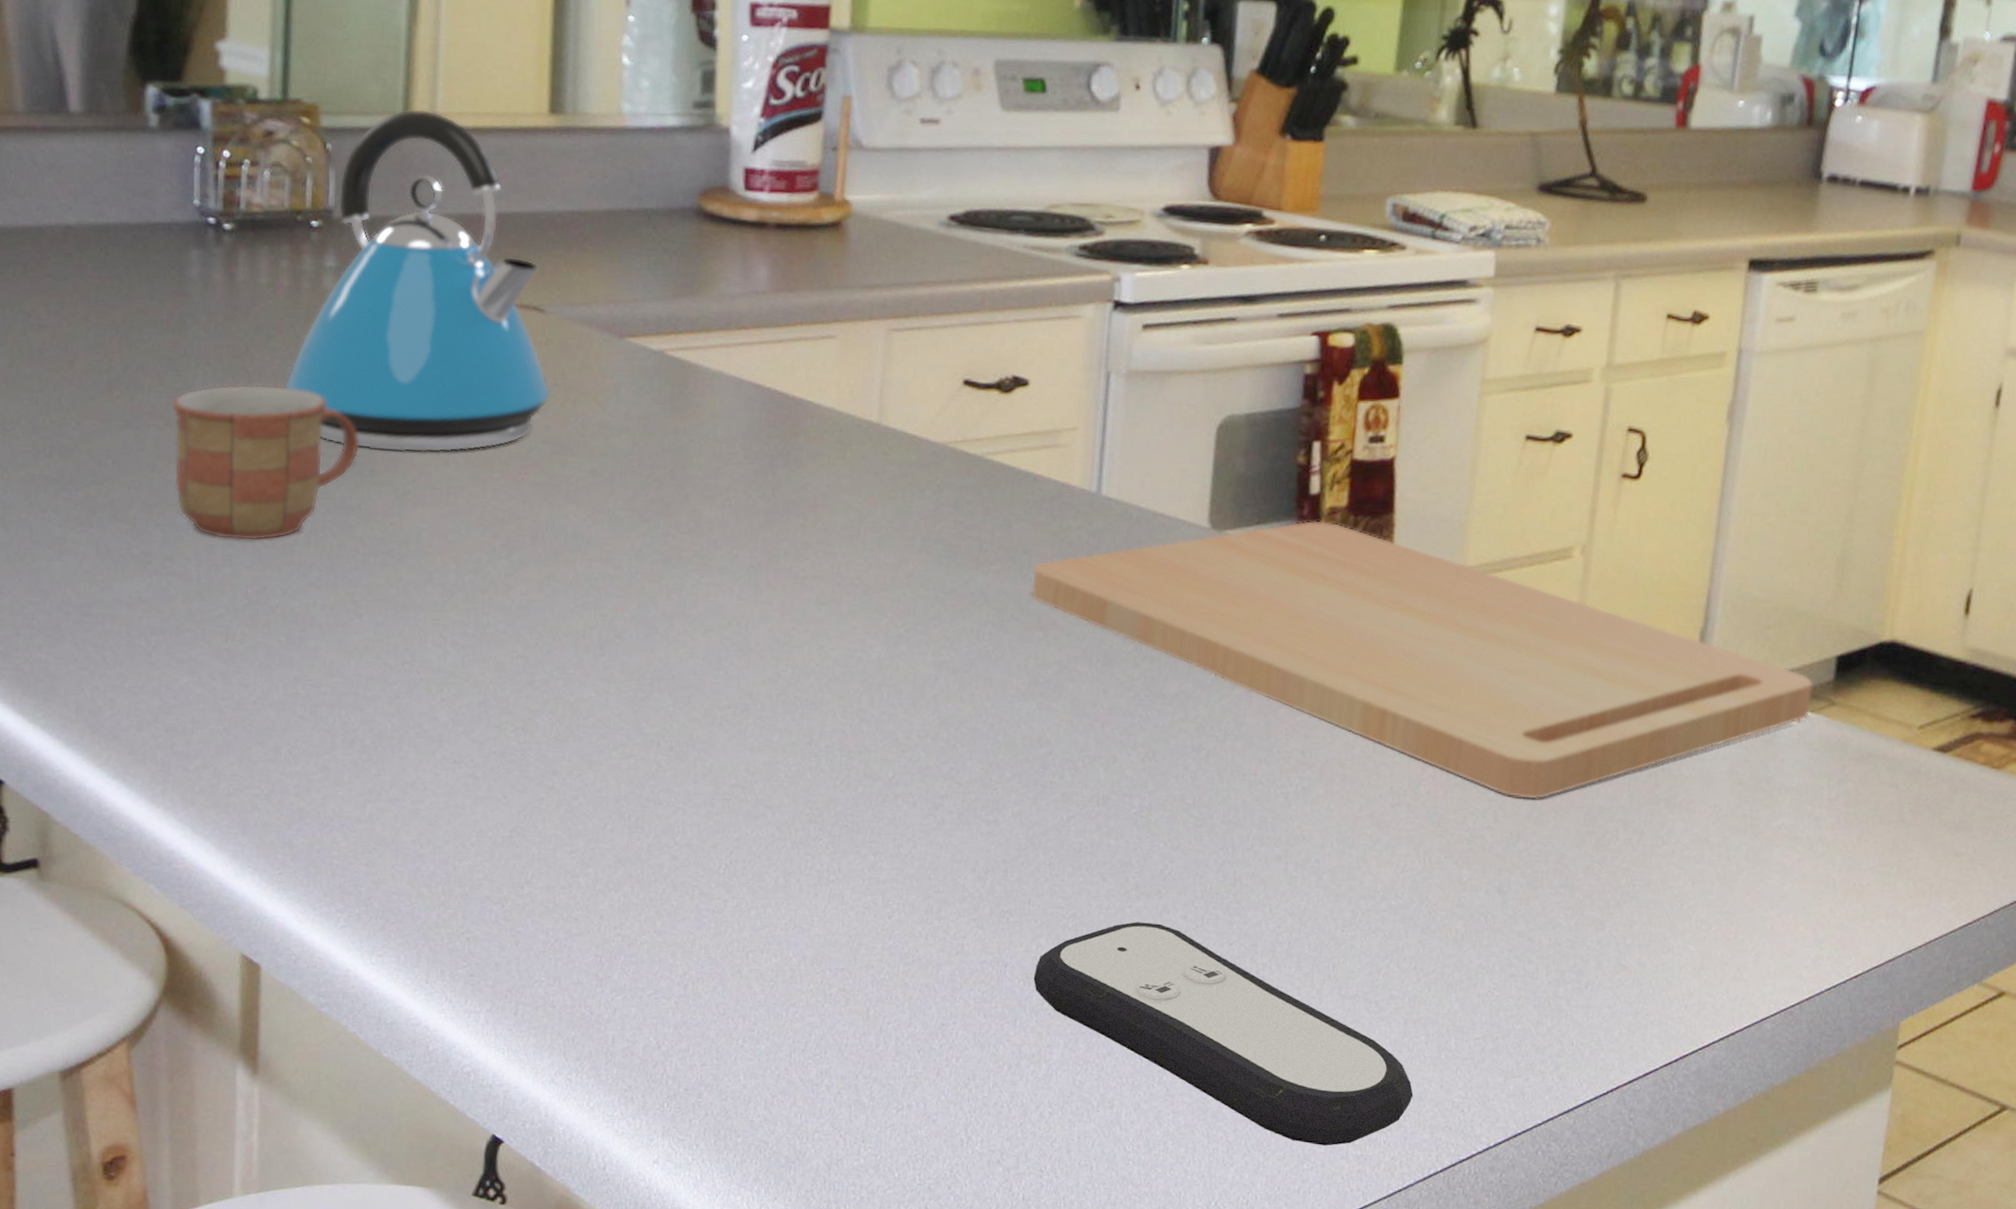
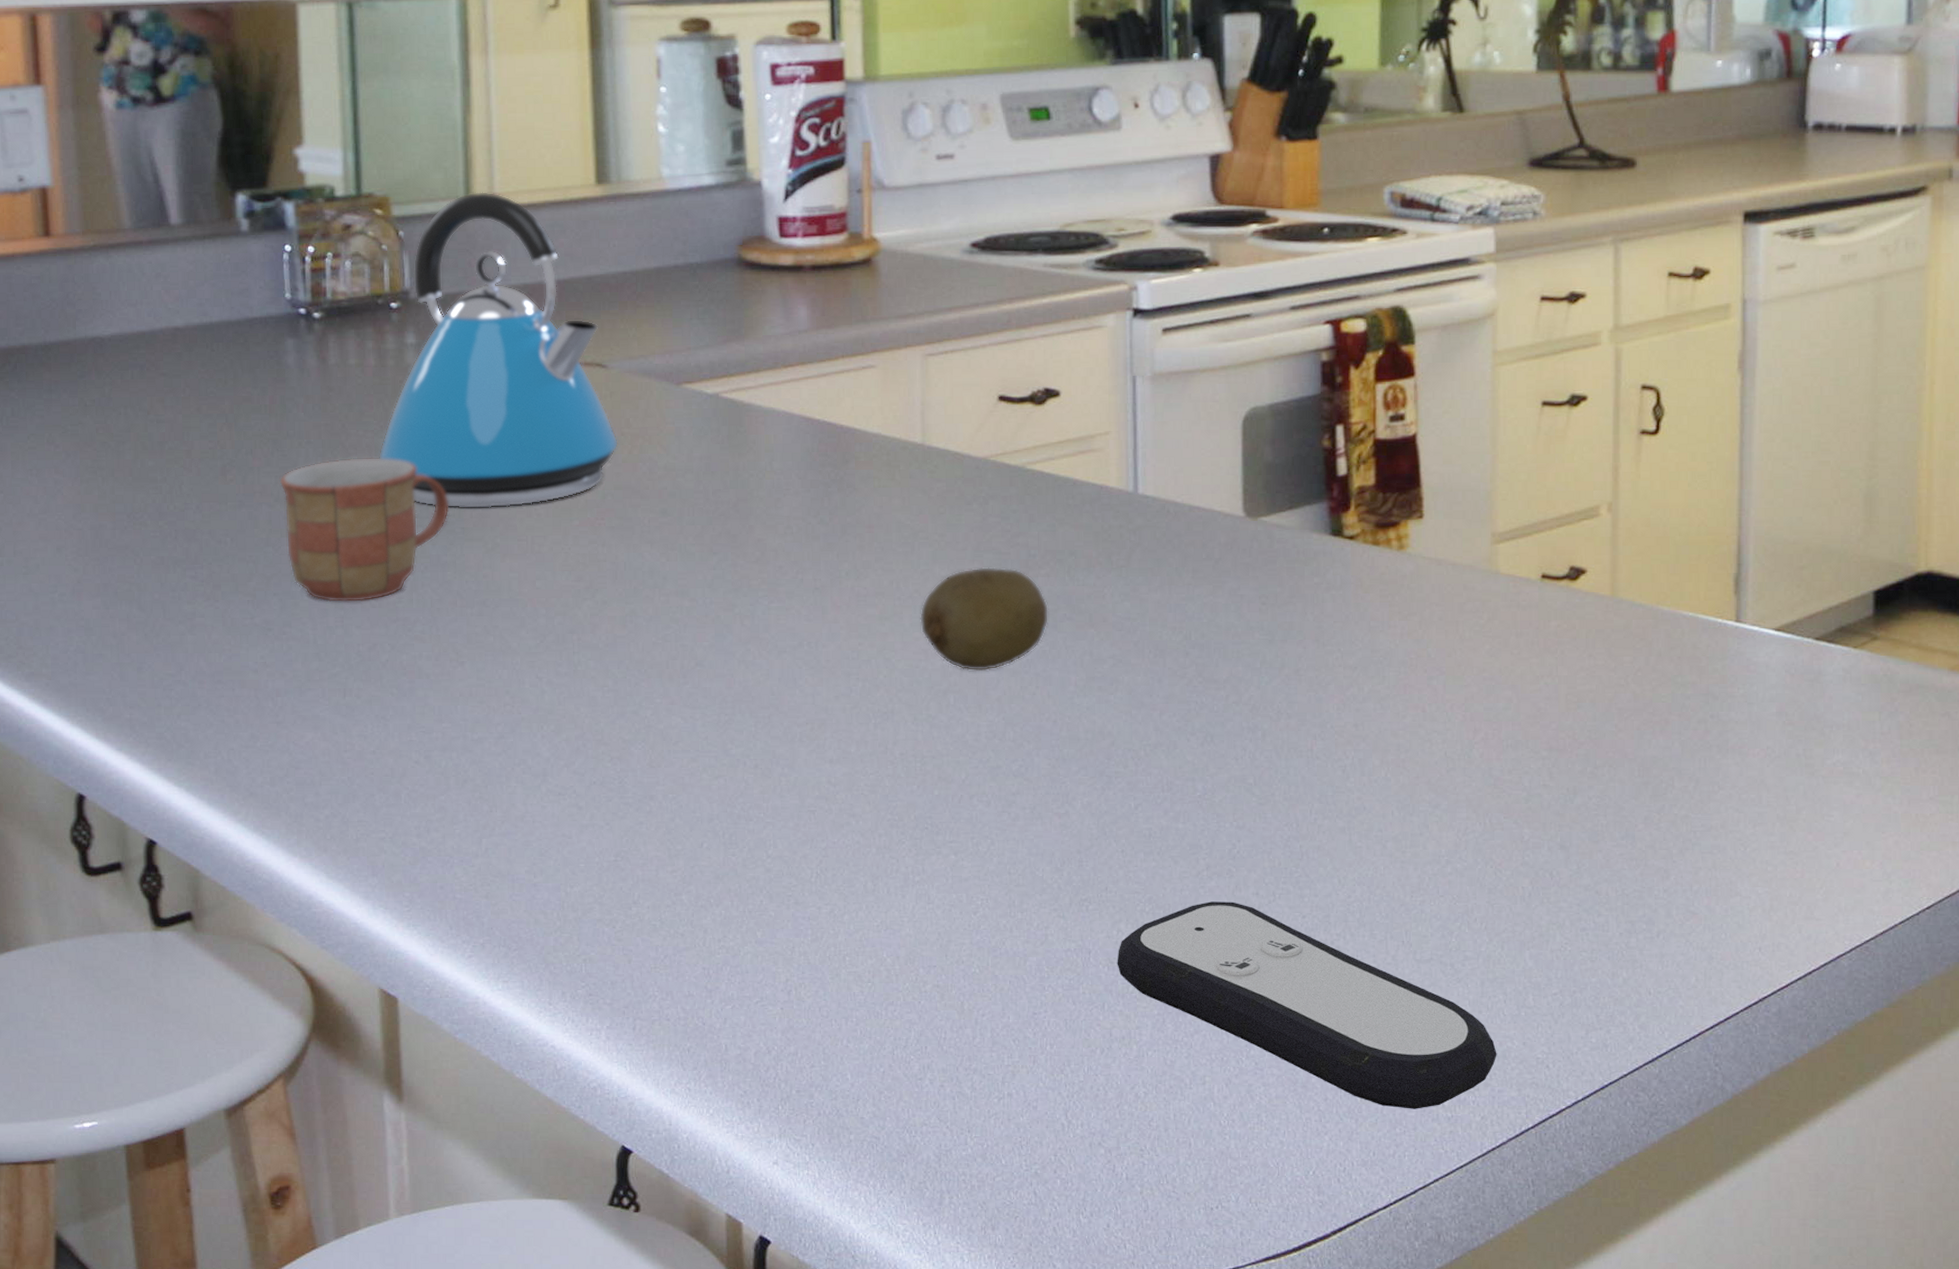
fruit: none [859,558,997,668] -> present [920,567,1049,672]
cutting board: present [1030,520,1814,800] -> none [1079,501,1854,755]

